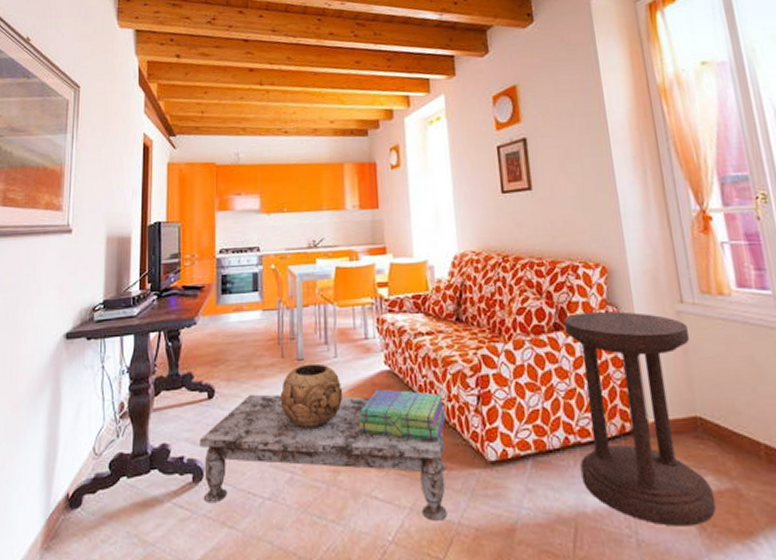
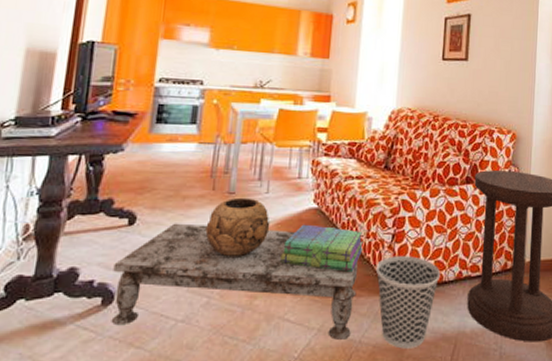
wastebasket: none [464,420,543,533] -> present [375,256,441,349]

